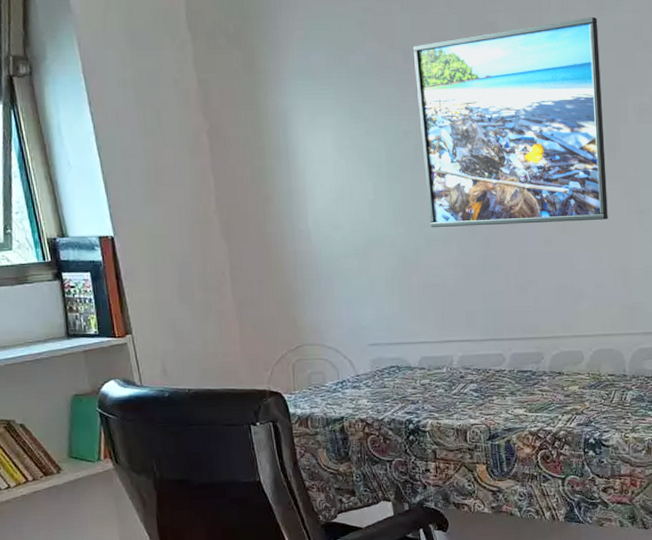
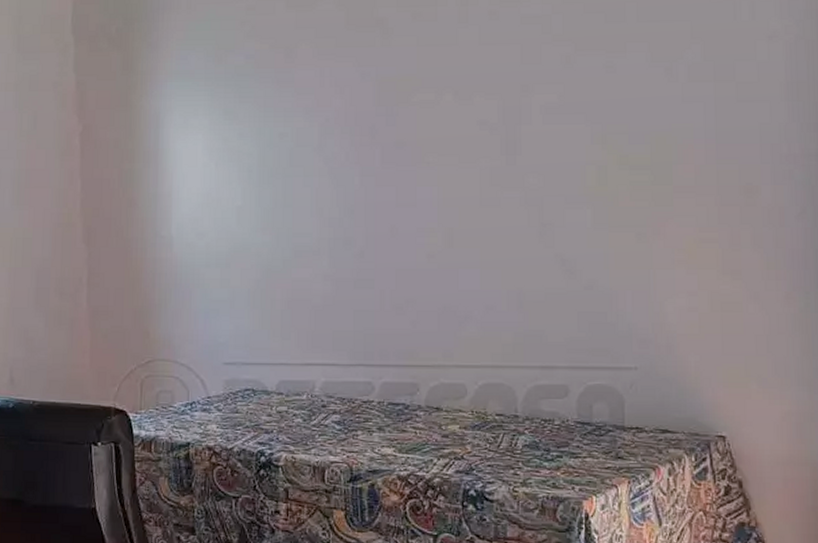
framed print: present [414,16,608,228] -> none [296,9,504,238]

